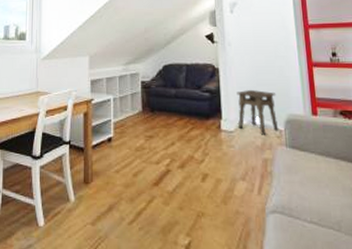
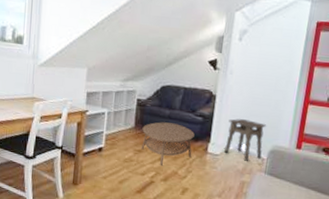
coffee table: none [150,102,206,151] -> present [141,122,195,166]

